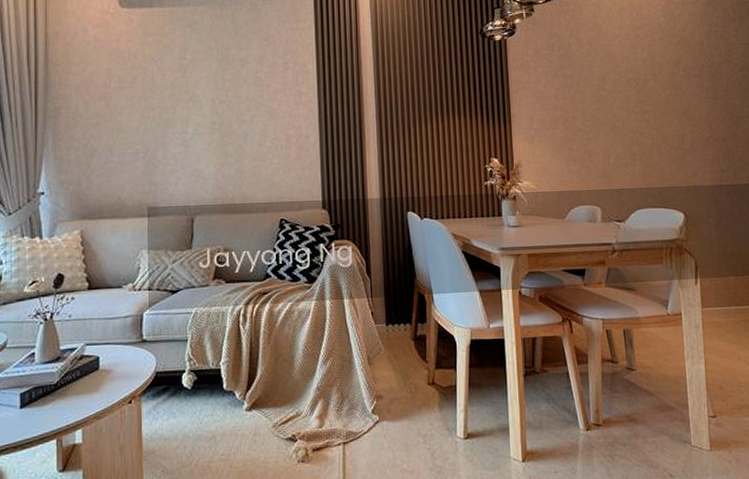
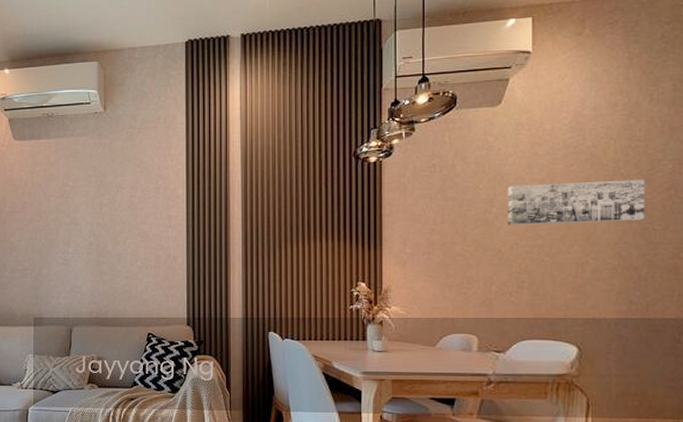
wall art: none [616,61,727,101] -> present [507,179,645,225]

